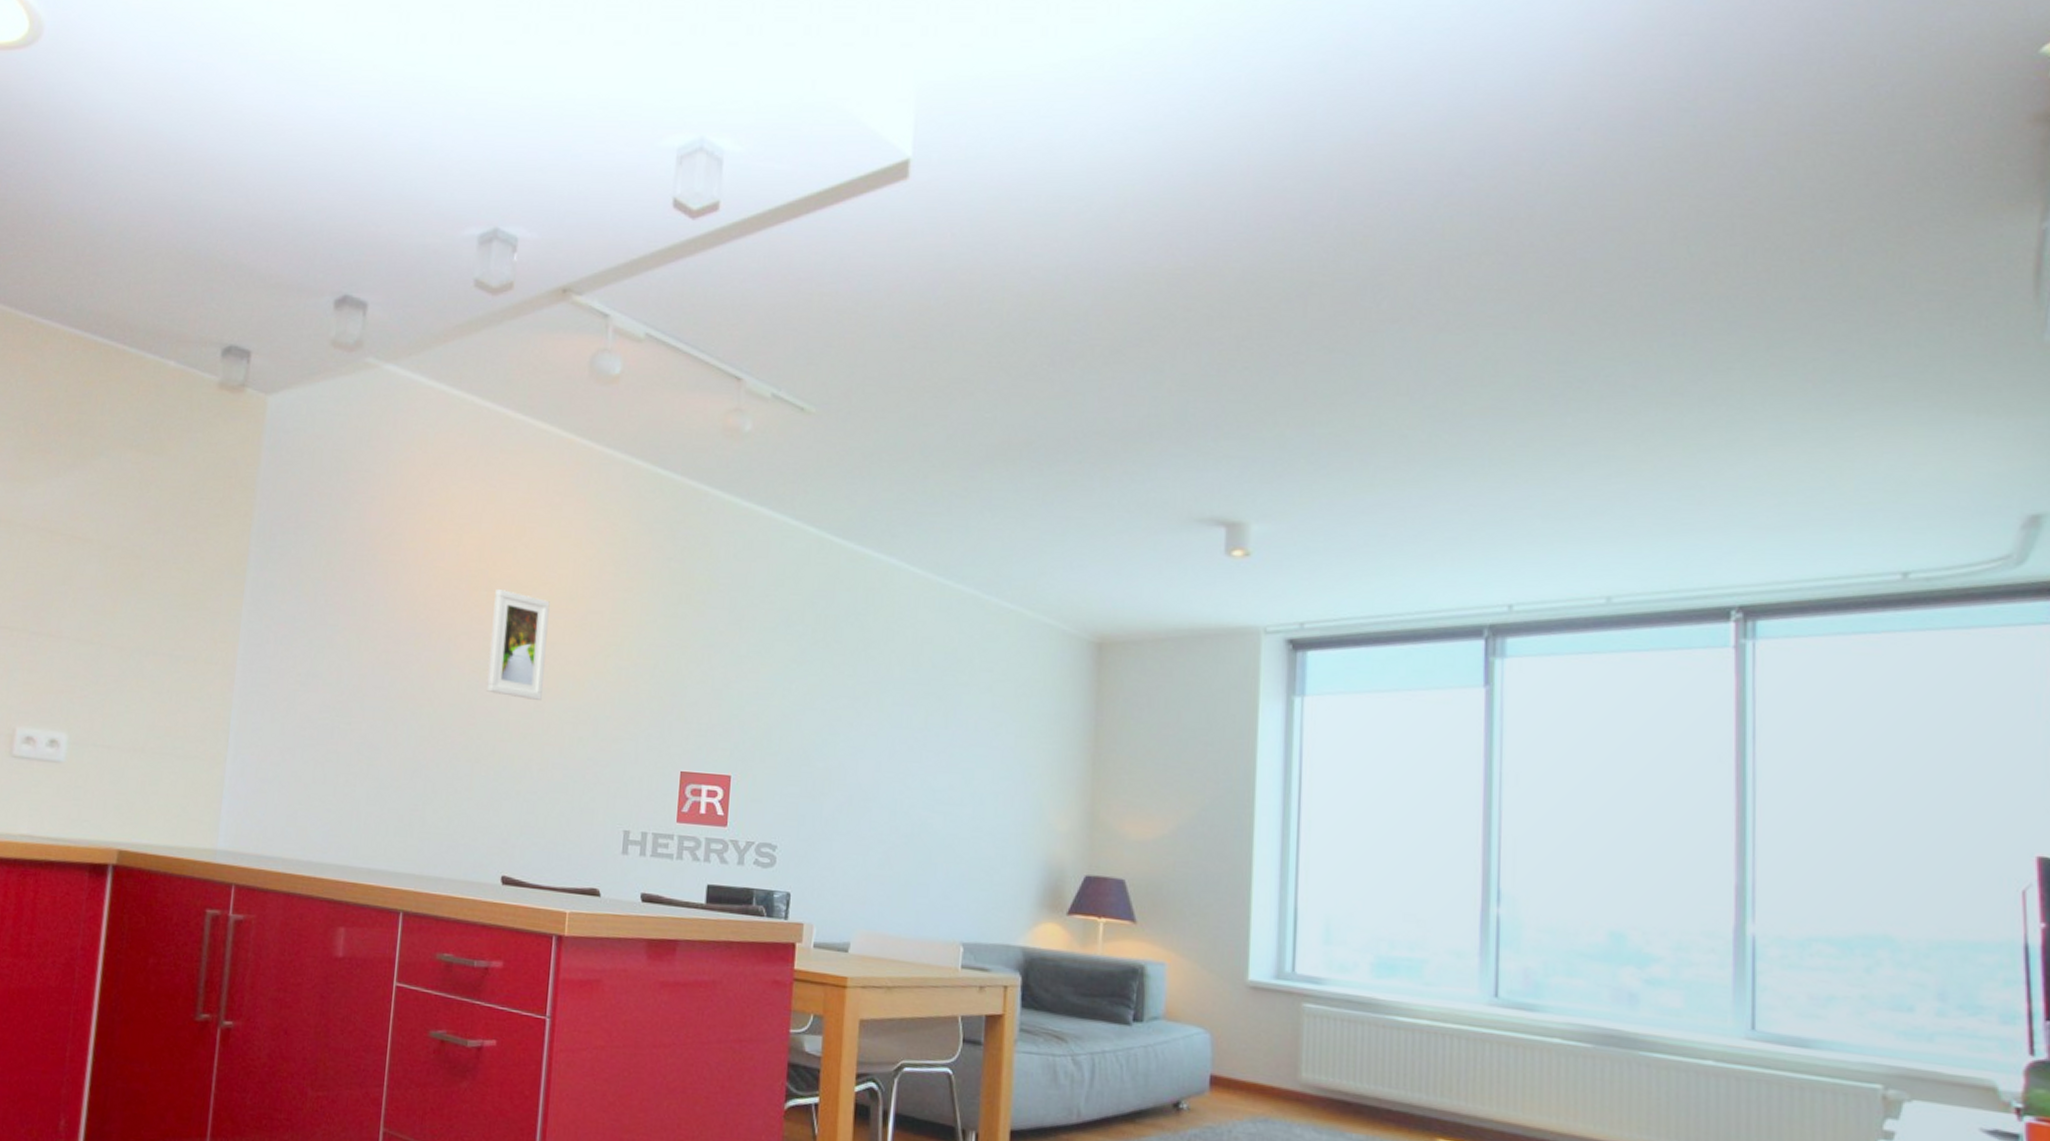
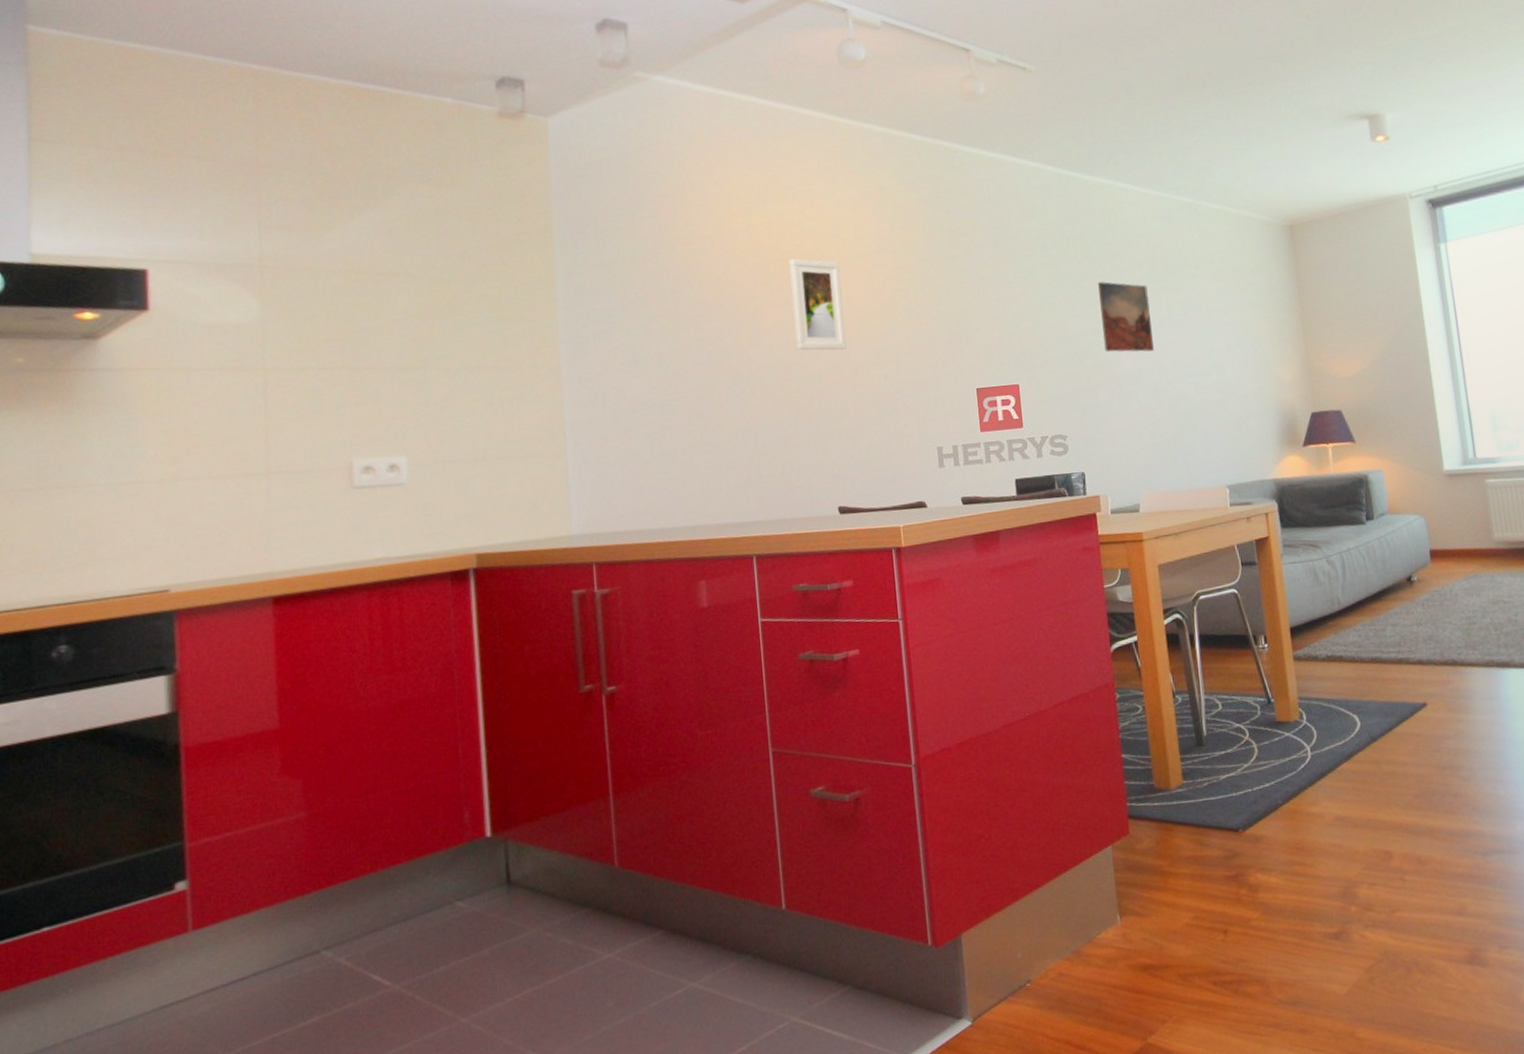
wall art: none [839,673,906,765] -> present [1098,282,1154,353]

